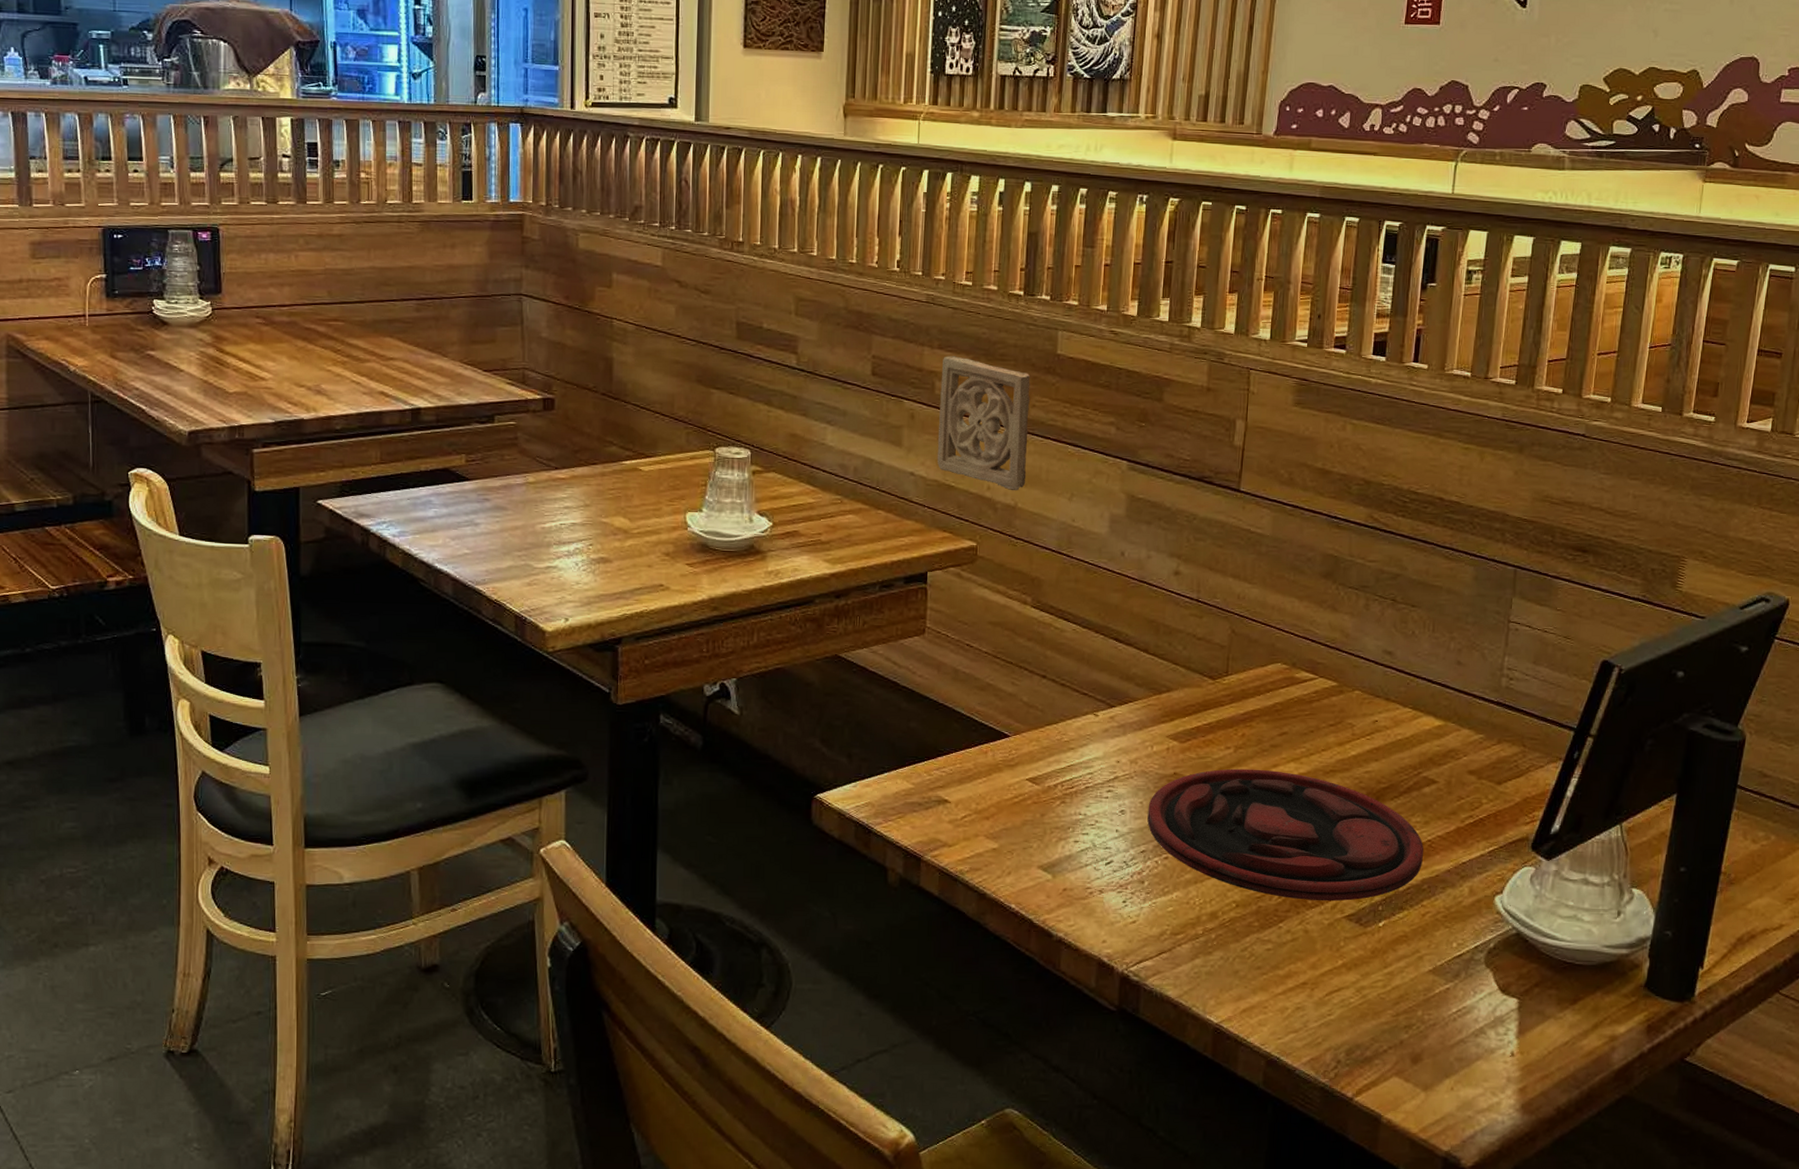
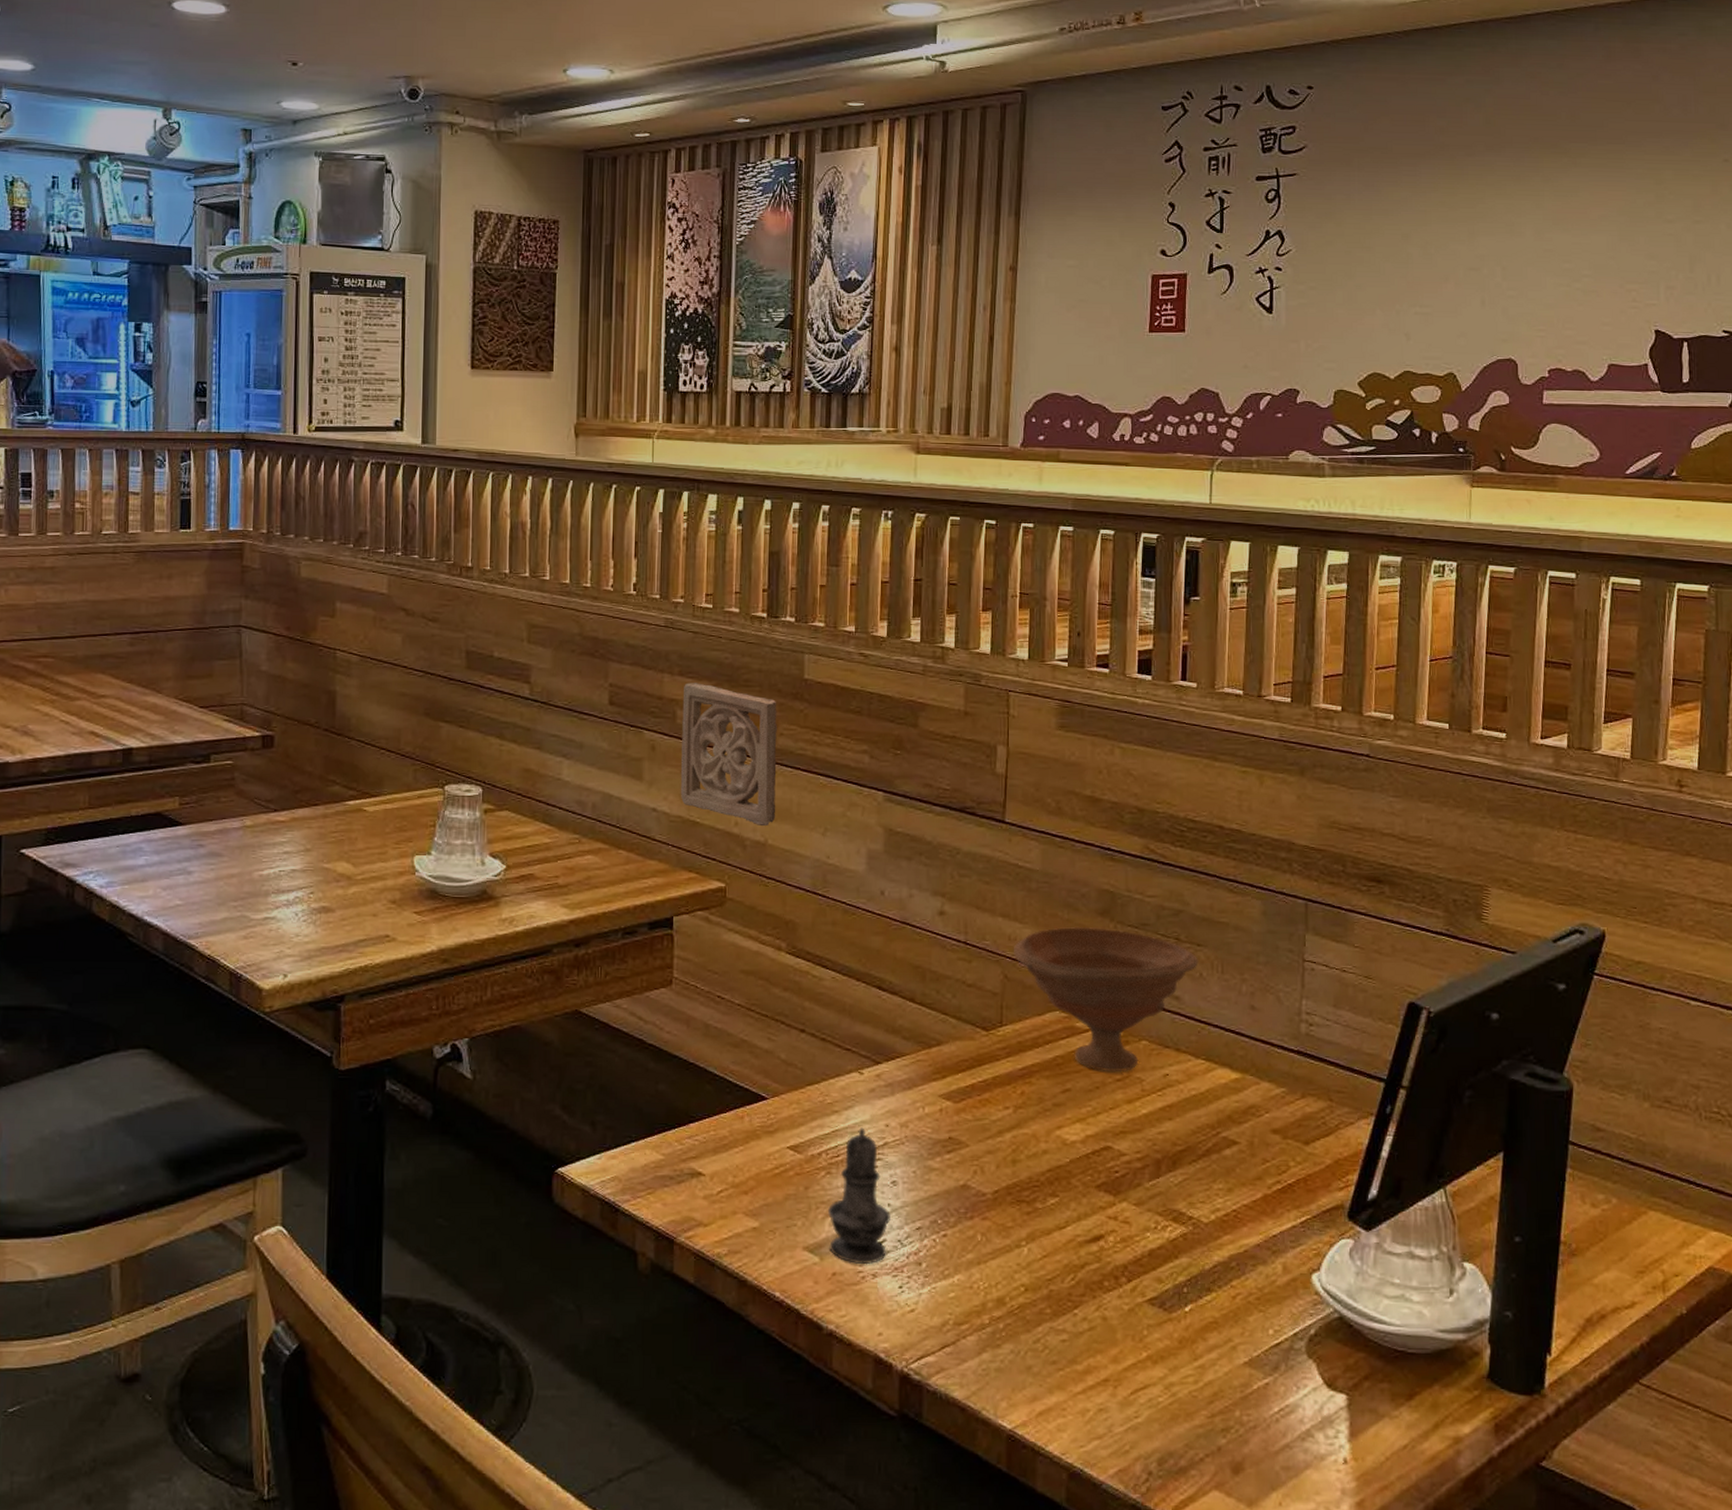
salt shaker: none [1061,763,1118,882] -> present [828,1127,890,1265]
plate: present [1147,768,1424,901] -> none [922,1131,1229,1282]
bowl: none [1241,587,1412,719] -> present [1013,926,1199,1073]

